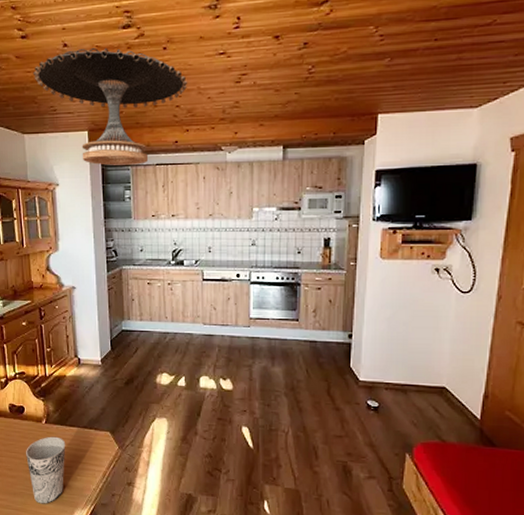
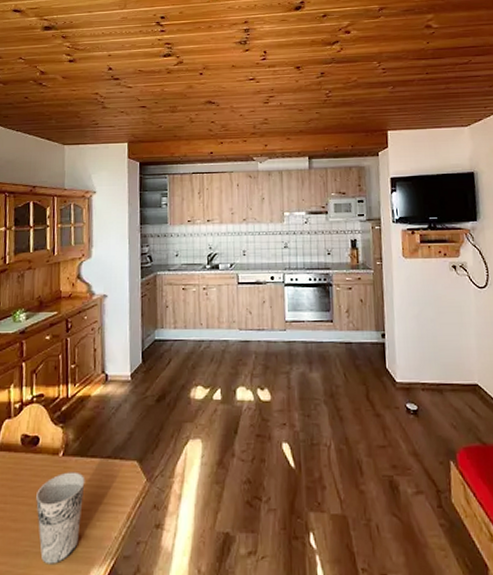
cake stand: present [32,47,188,166] -> none [77,72,222,174]

